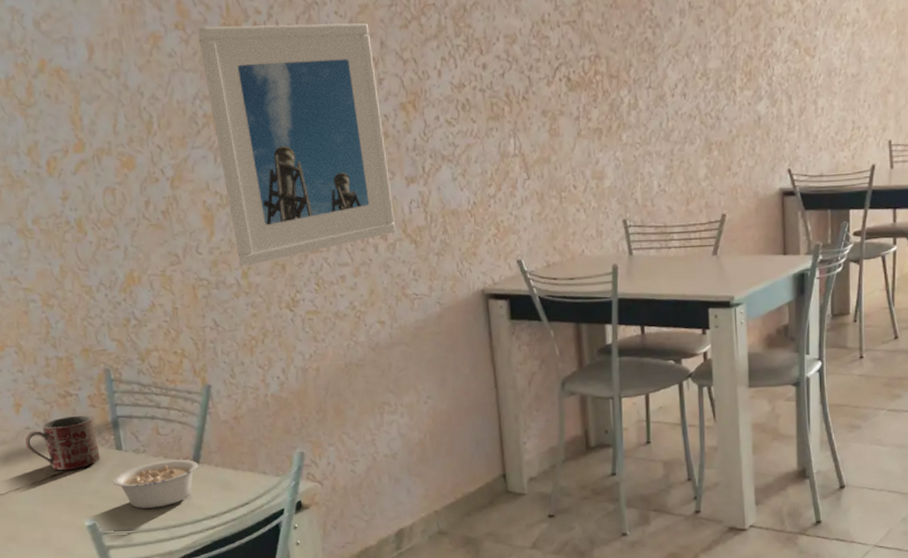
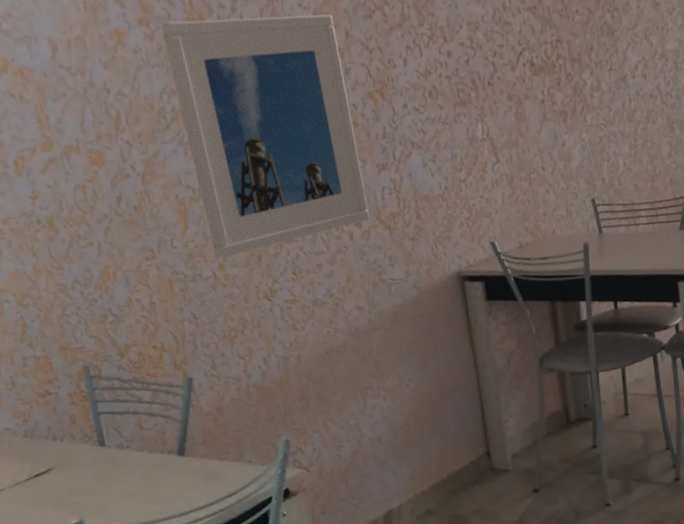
mug: present [25,415,101,471] -> none [5,413,84,470]
legume: present [112,459,206,509] -> none [96,453,191,504]

